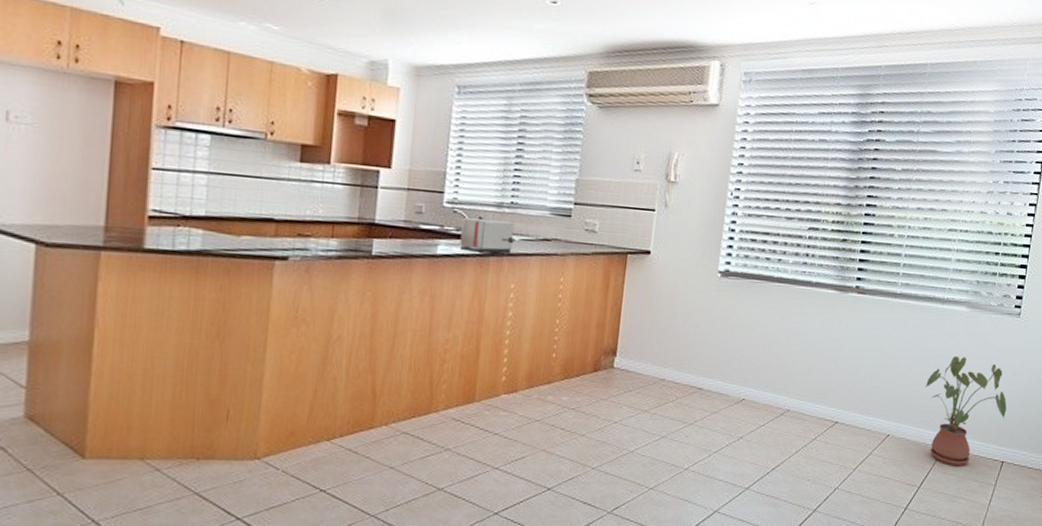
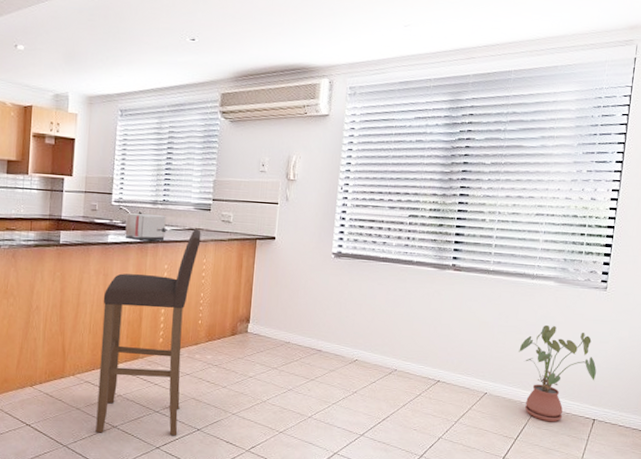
bar stool: none [414,238,559,498] -> present [95,228,201,436]

